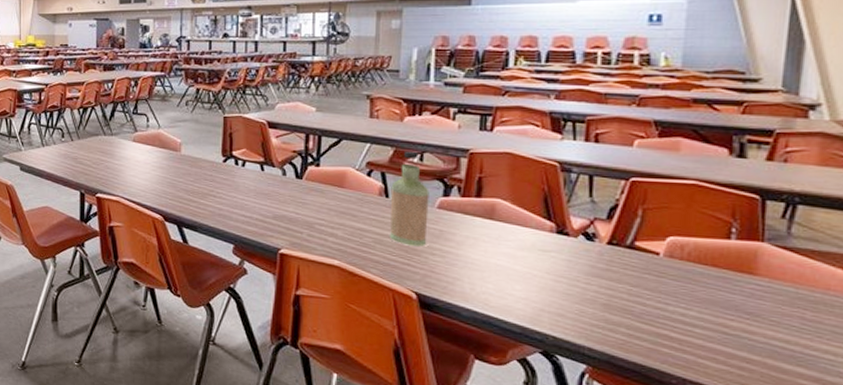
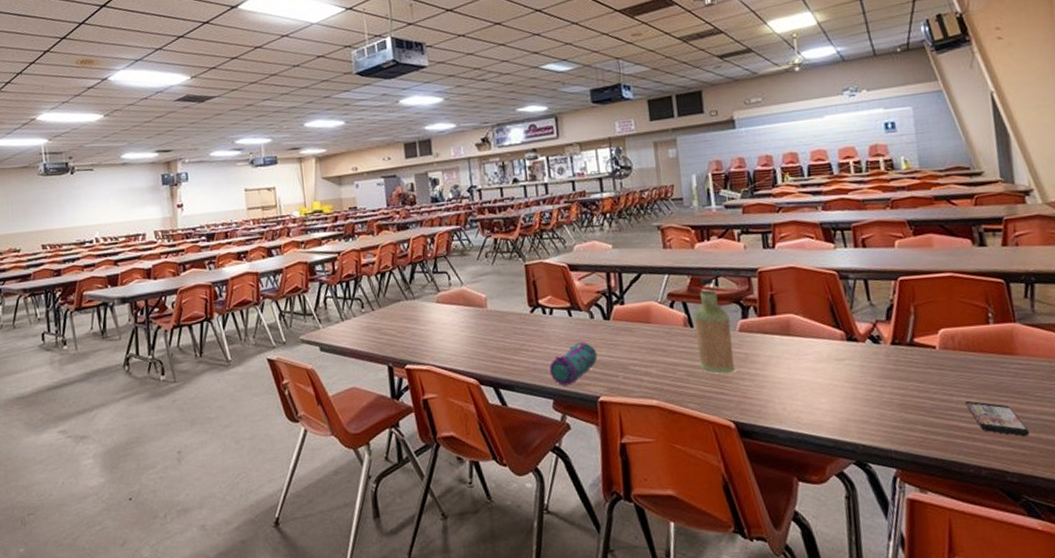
pencil case: none [235,196,284,234] -> present [550,342,598,386]
smartphone: none [682,312,753,359] -> present [965,400,1029,437]

